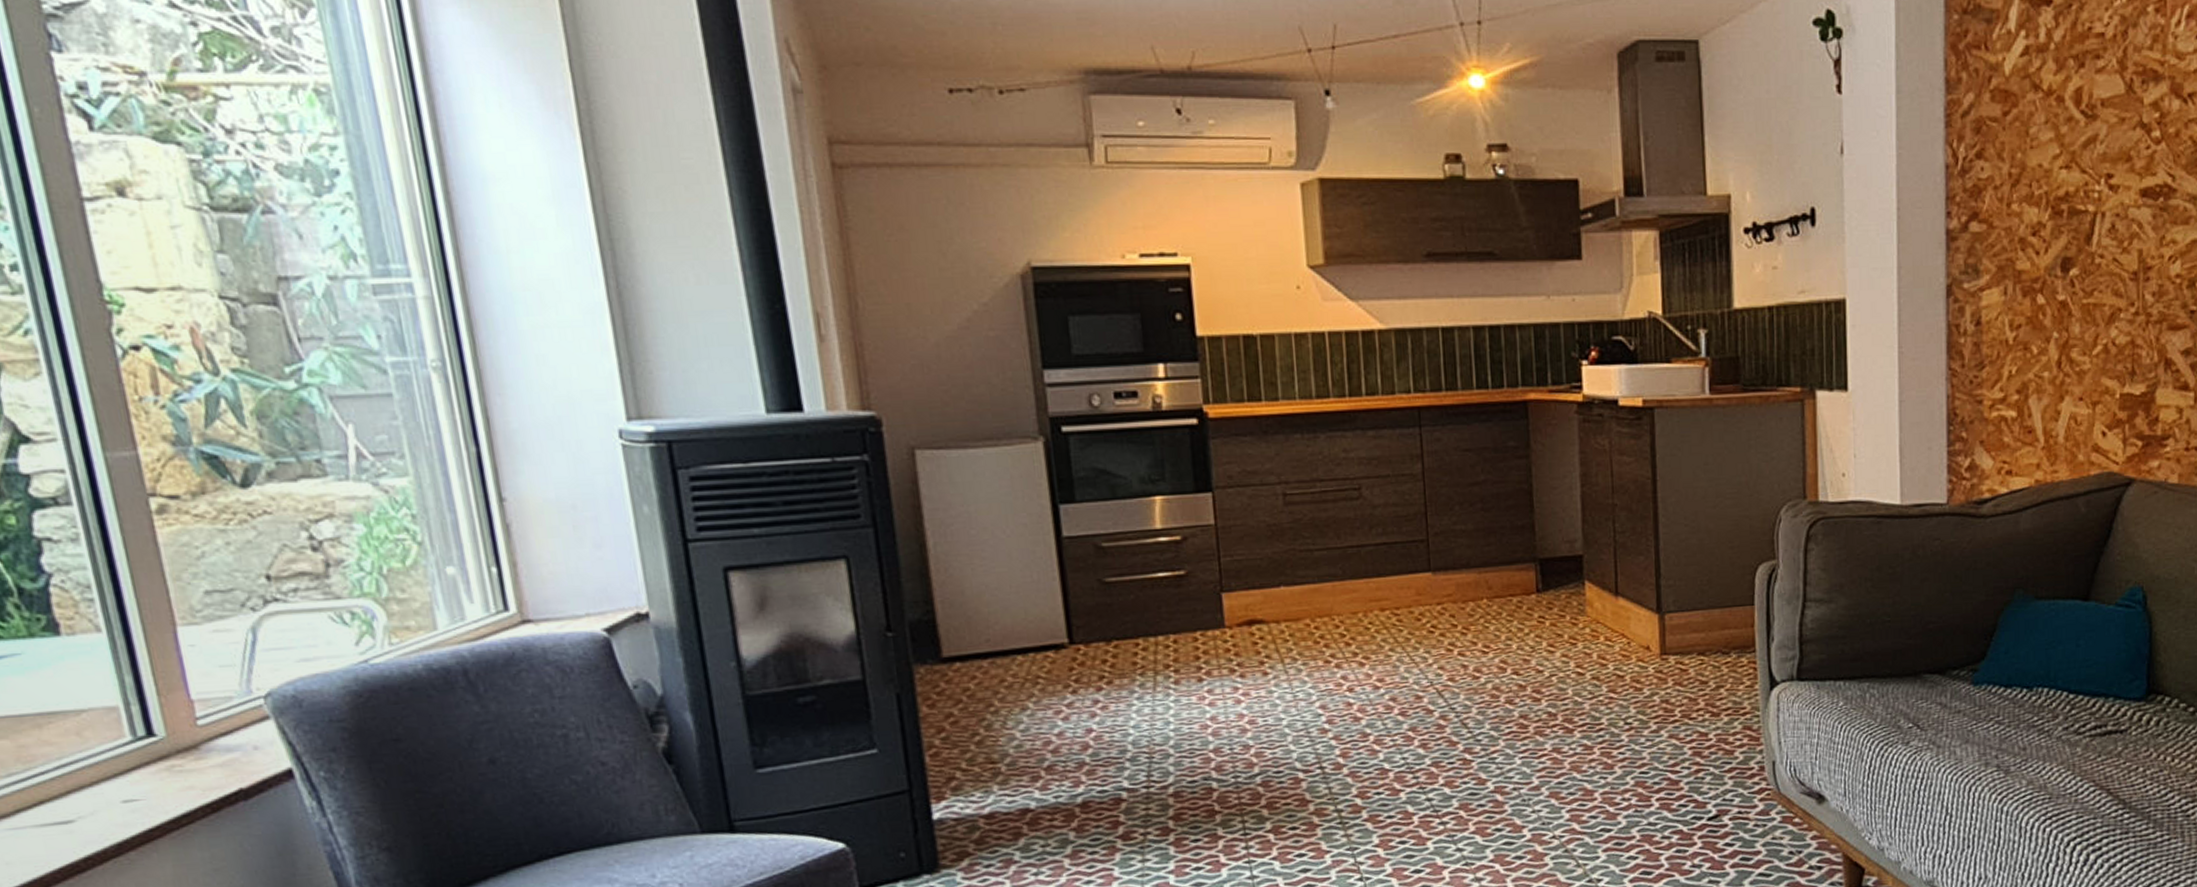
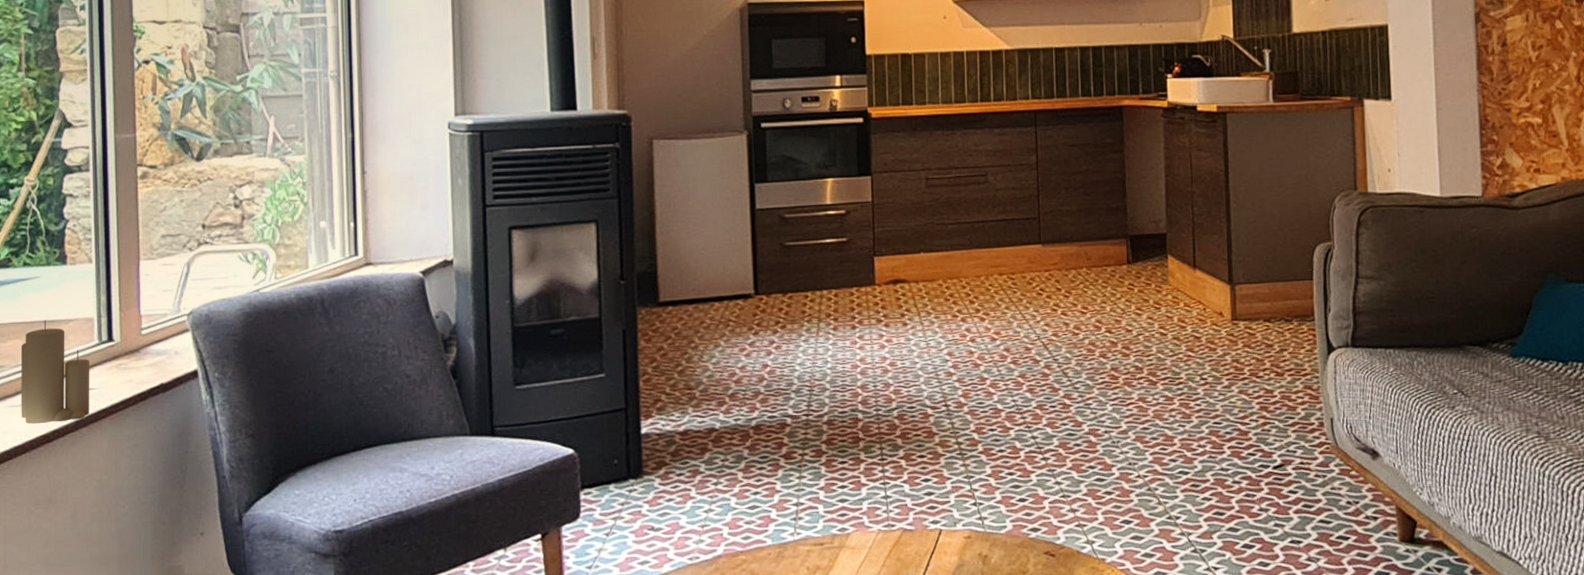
candle: none [11,711,137,852] -> present [21,319,90,425]

